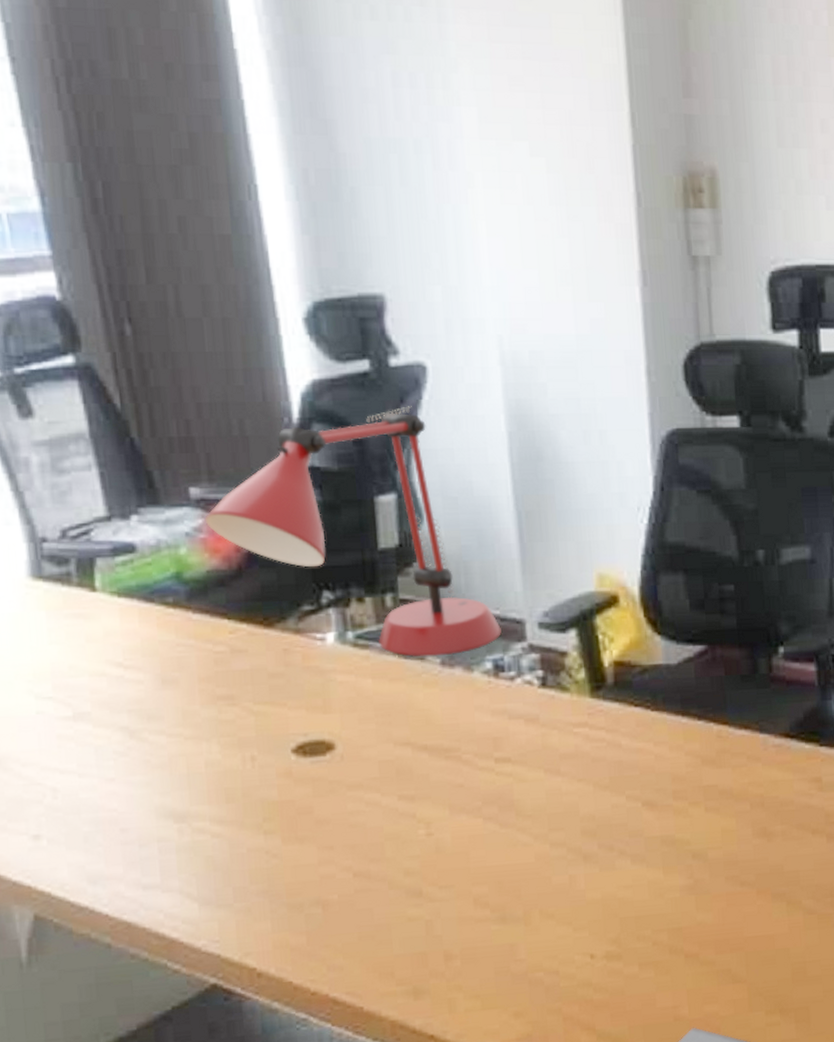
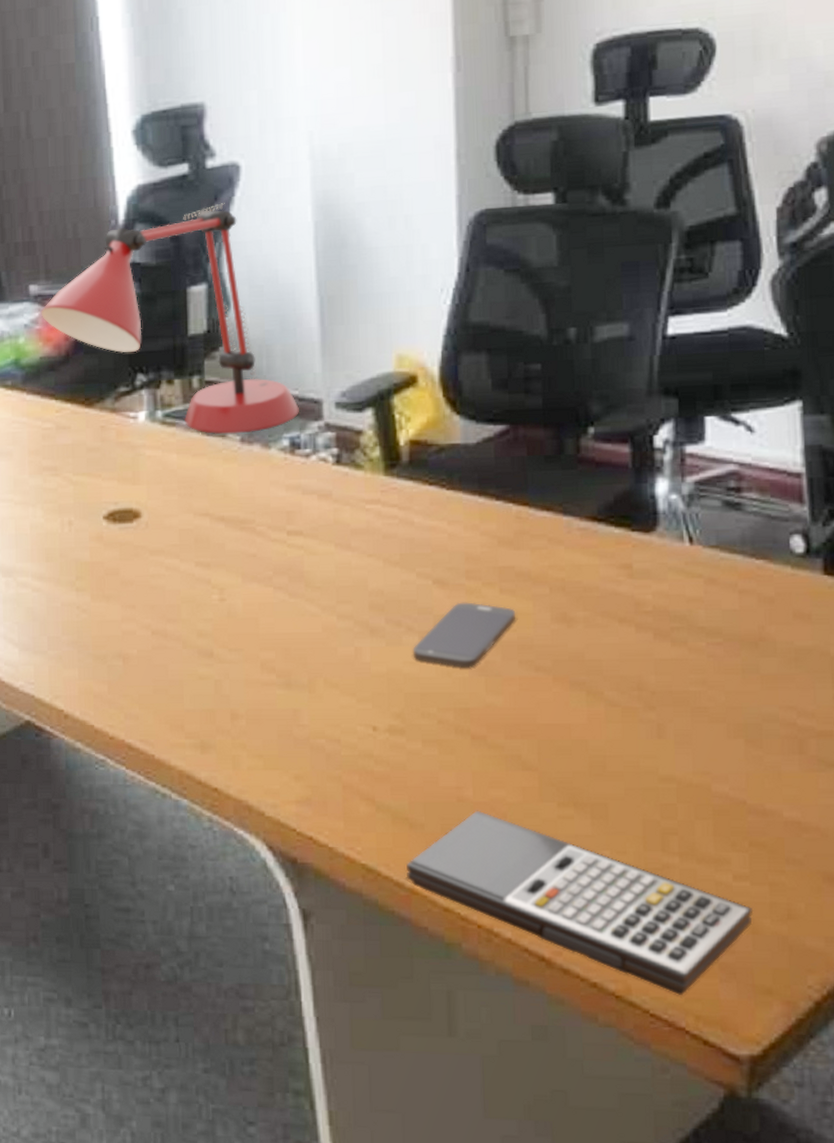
smartphone: none [625,822,721,888] -> present [412,602,516,668]

